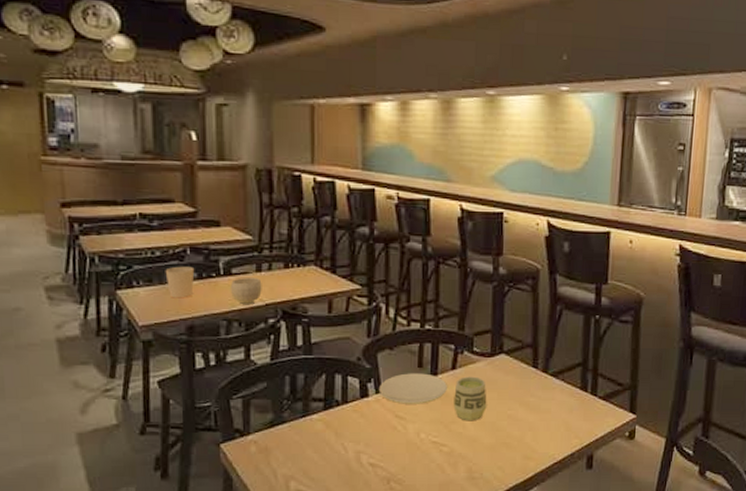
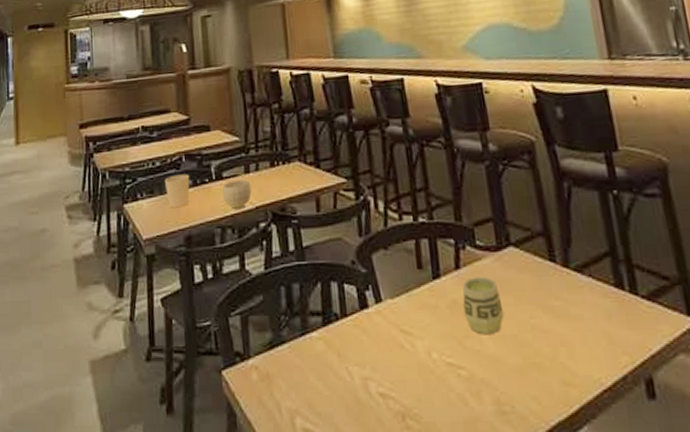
plate: present [378,373,447,404] -> none [378,275,454,316]

